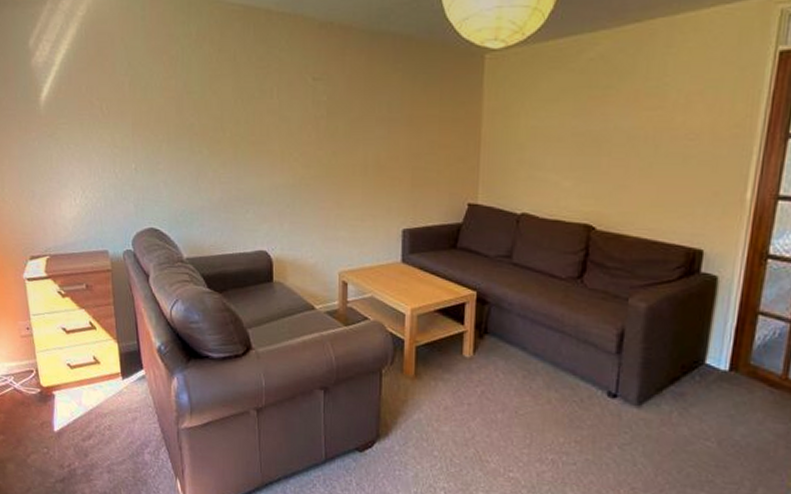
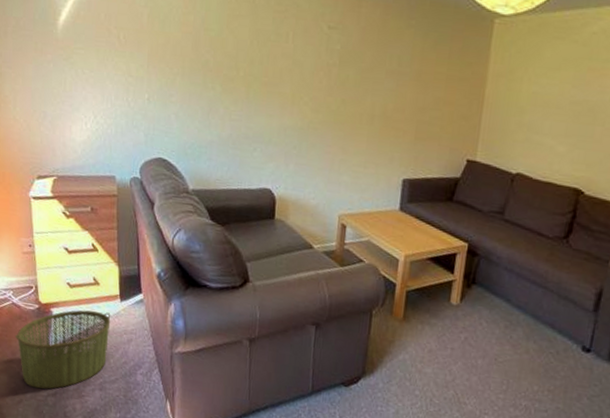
basket: none [19,390,114,476] -> present [16,310,111,390]

